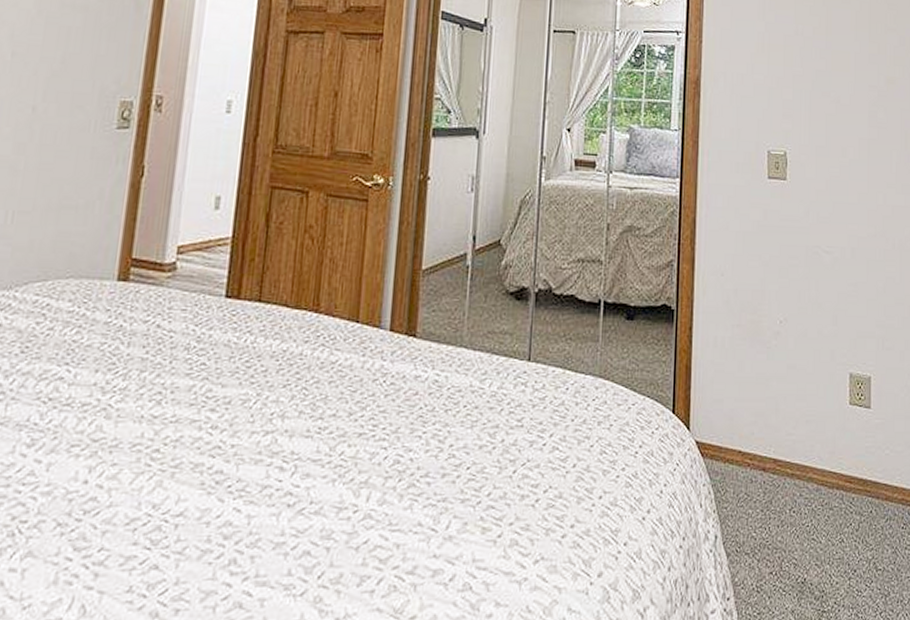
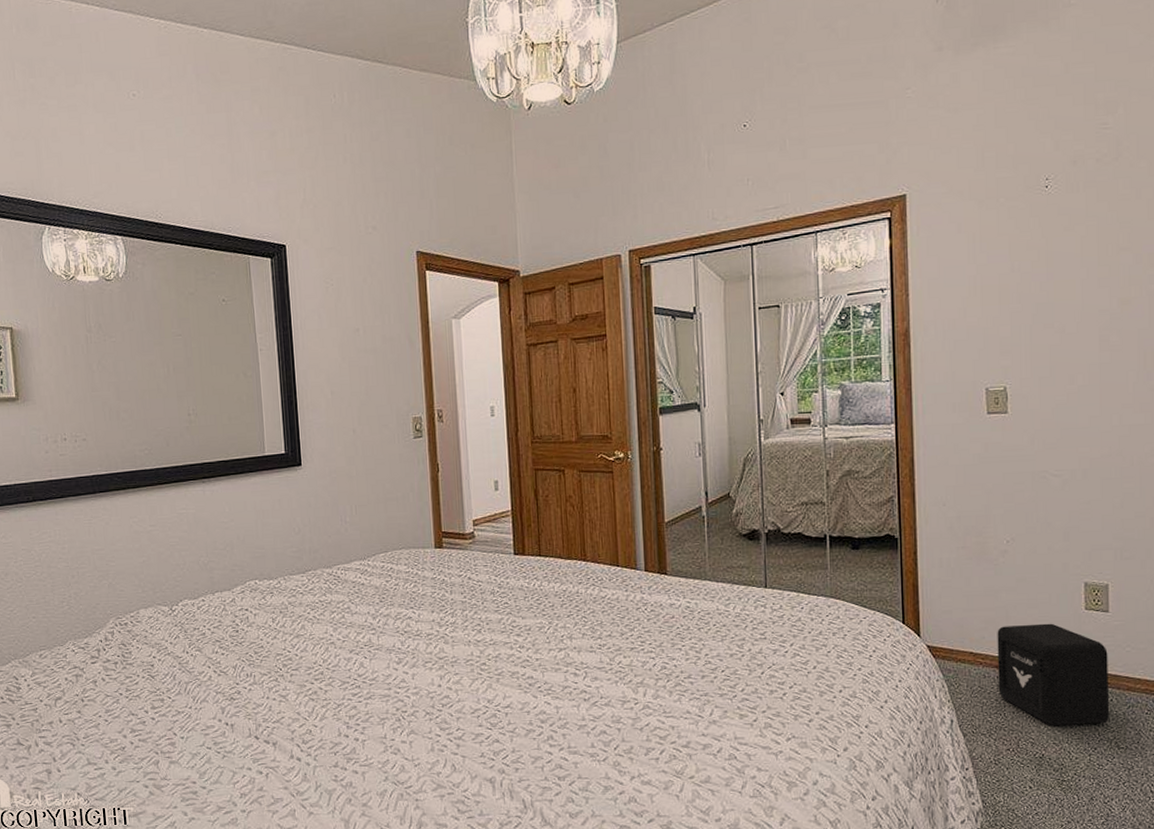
air purifier: none [764,419,869,542] -> present [997,623,1110,725]

